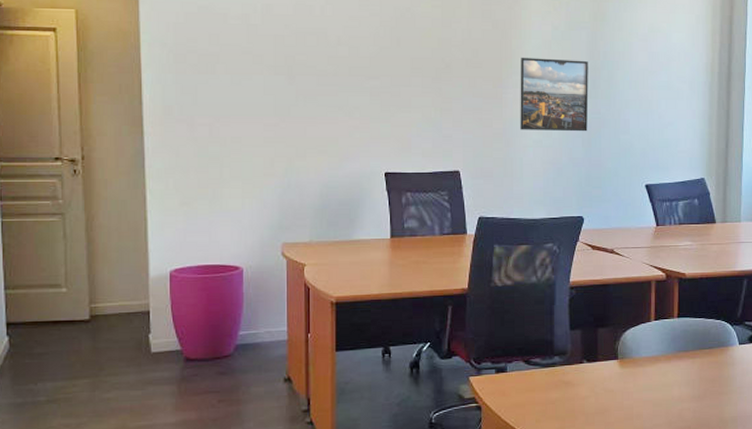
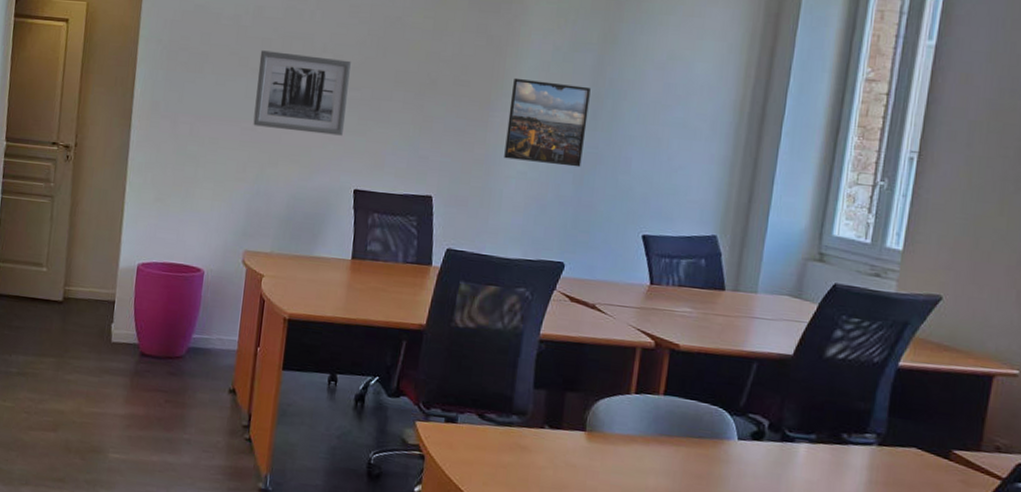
wall art: none [274,47,368,123] -> present [253,50,351,136]

